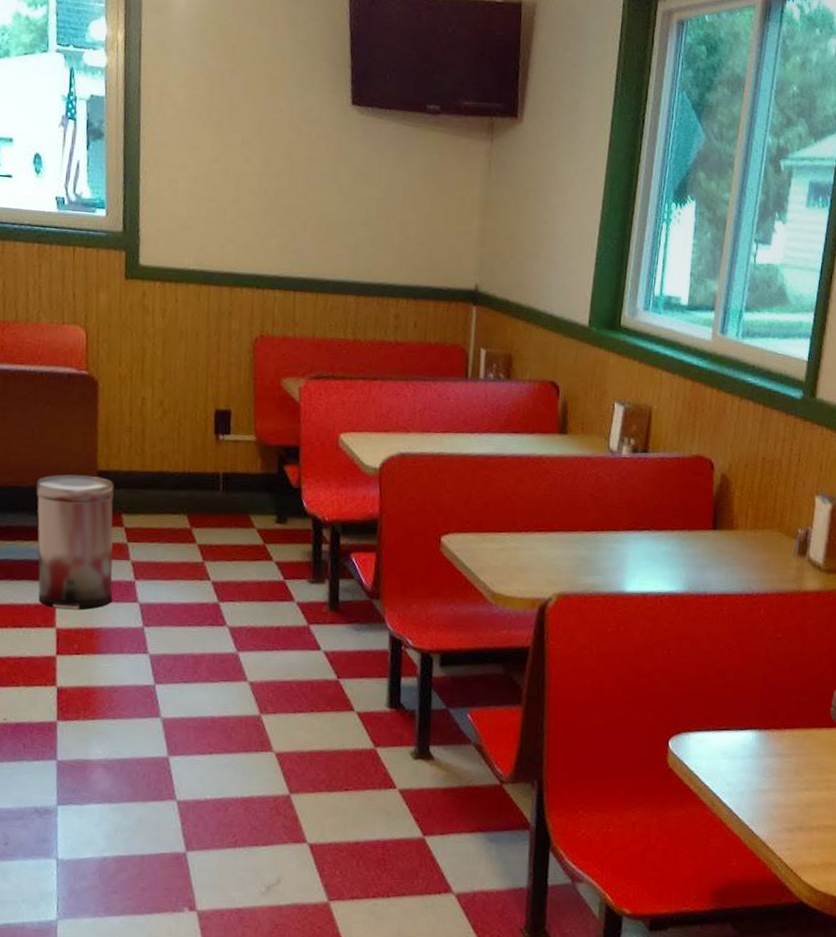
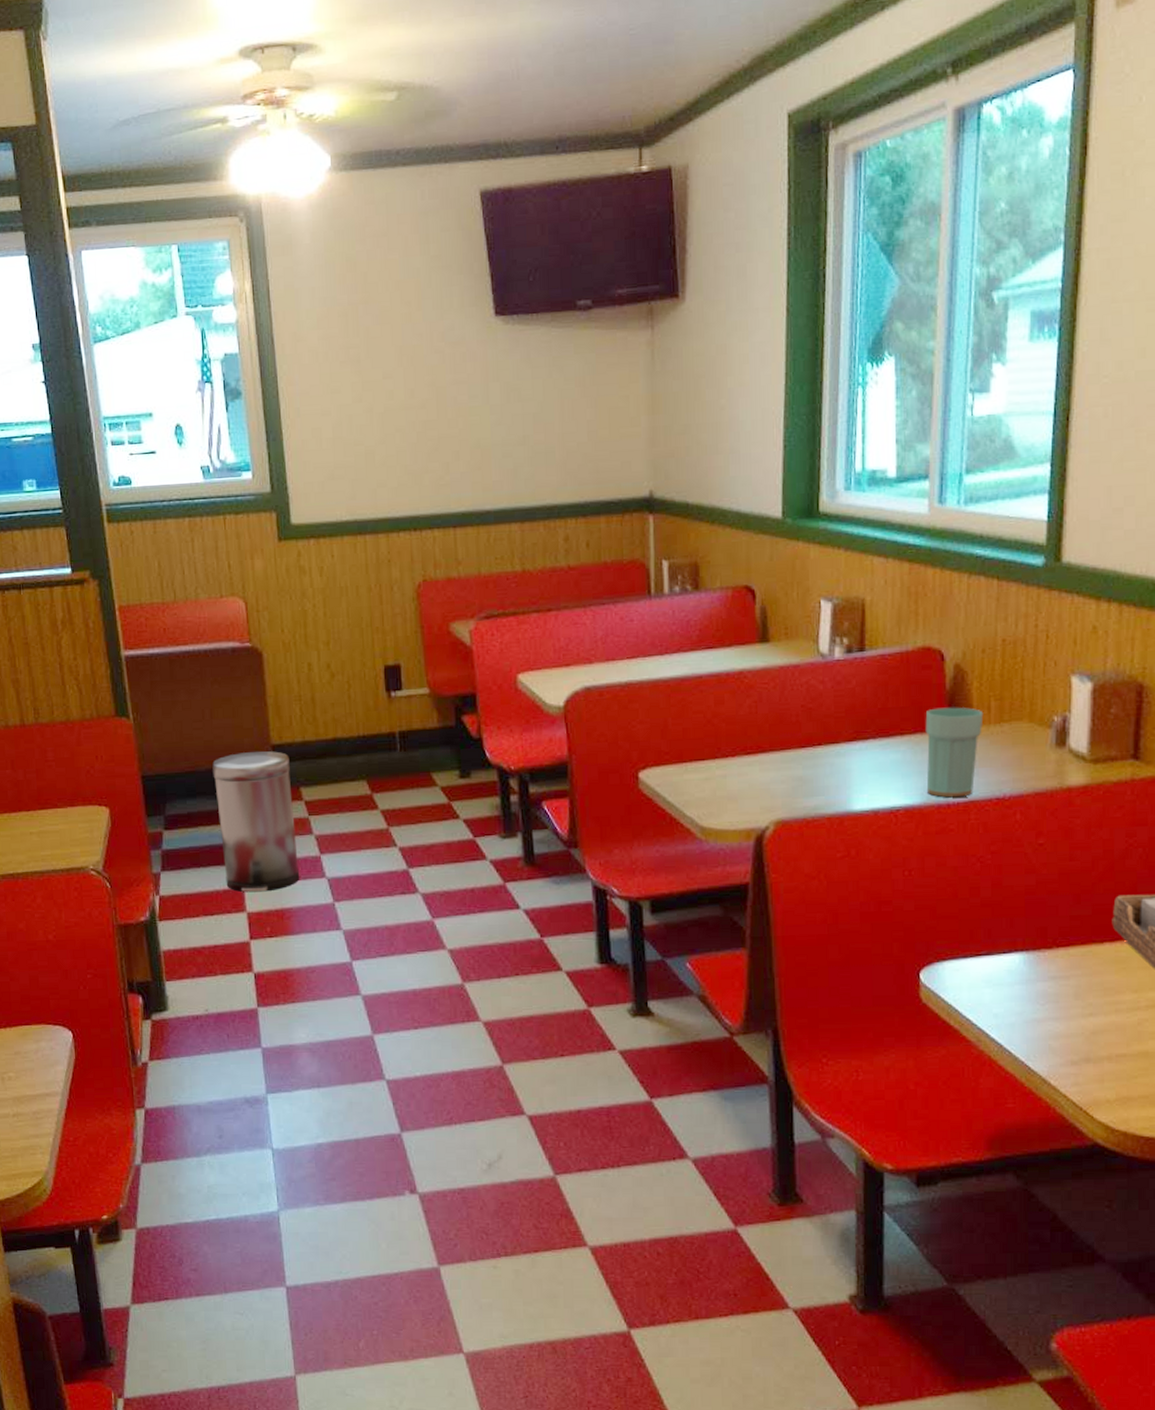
cup: none [689,510,742,590] -> present [925,707,984,798]

